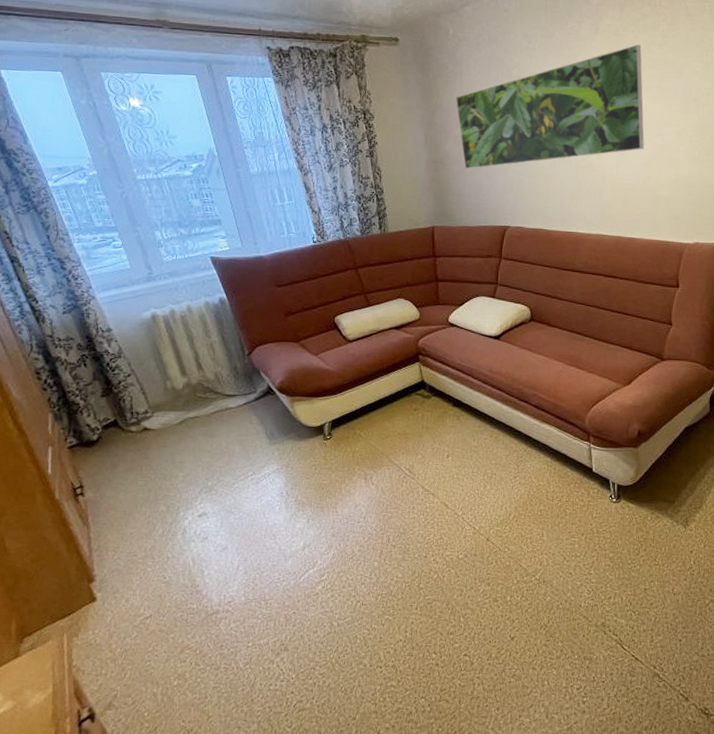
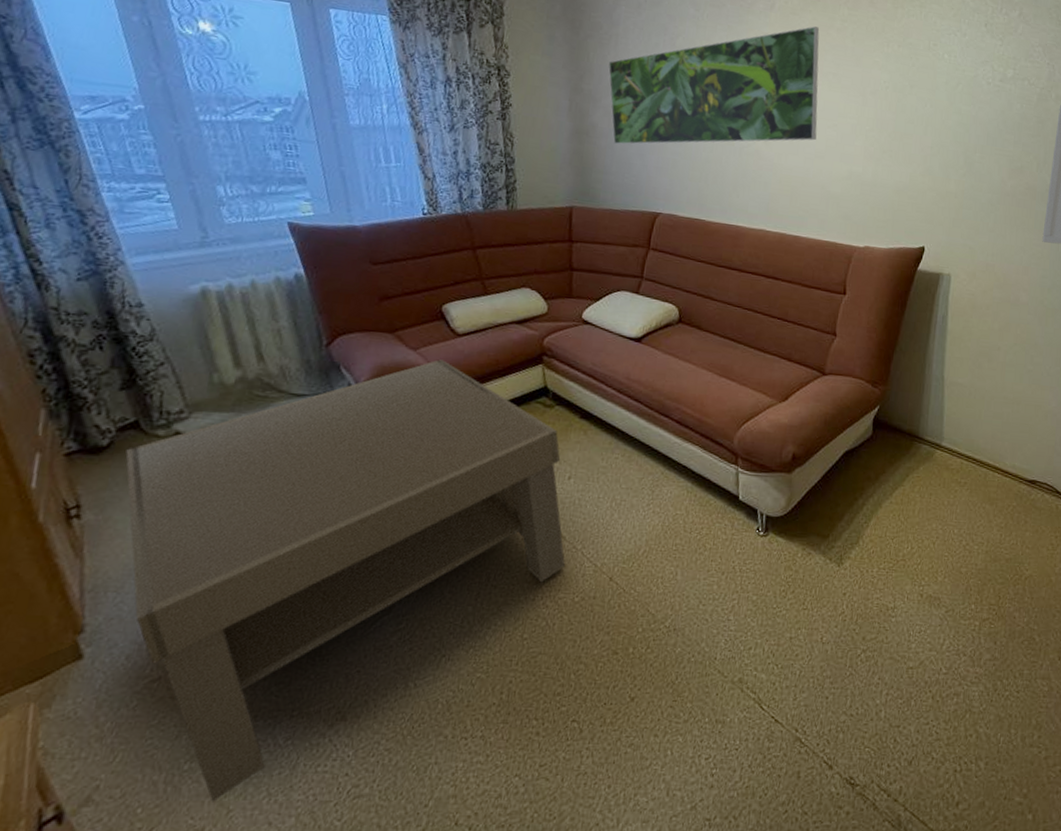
coffee table: none [110,362,450,710] -> present [125,359,566,802]

